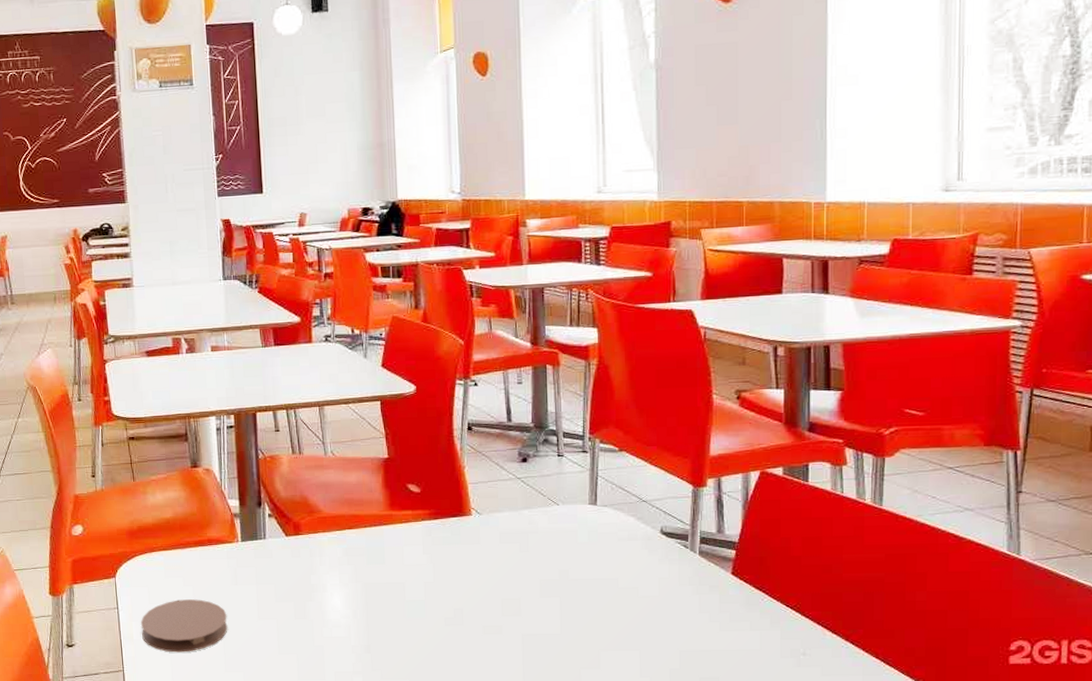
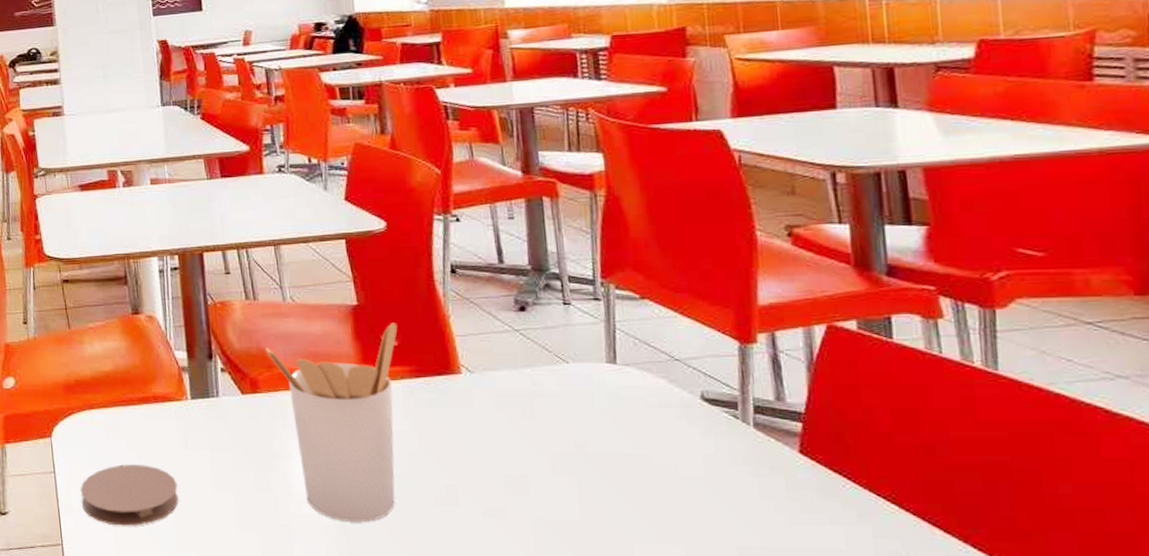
utensil holder: none [308,473,421,642] -> present [265,323,398,522]

